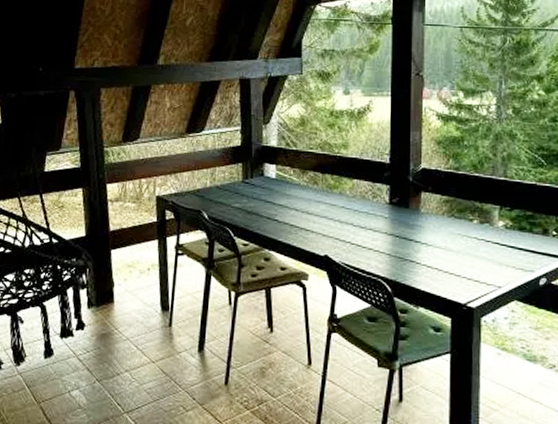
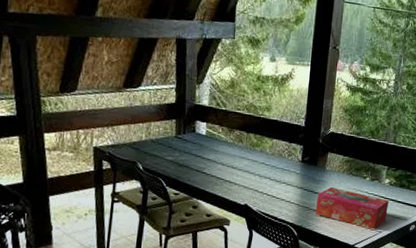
tissue box: none [411,232,506,284] -> present [315,186,389,230]

